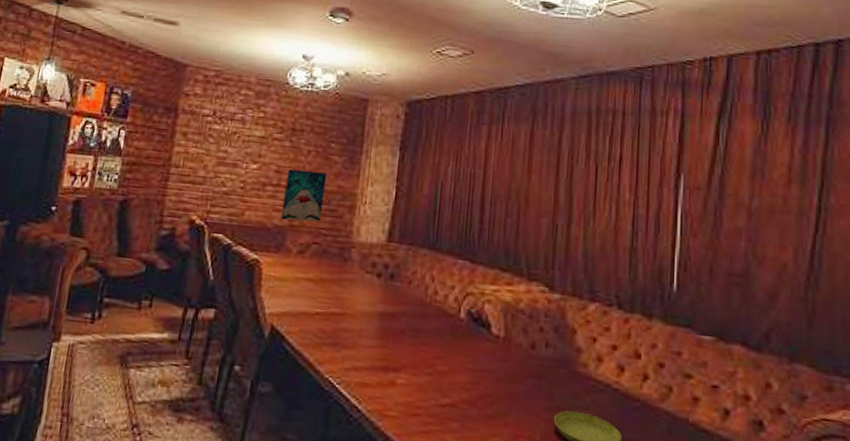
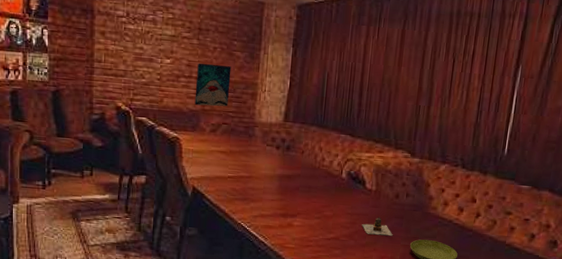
teapot: none [487,375,530,405] -> present [362,217,393,236]

